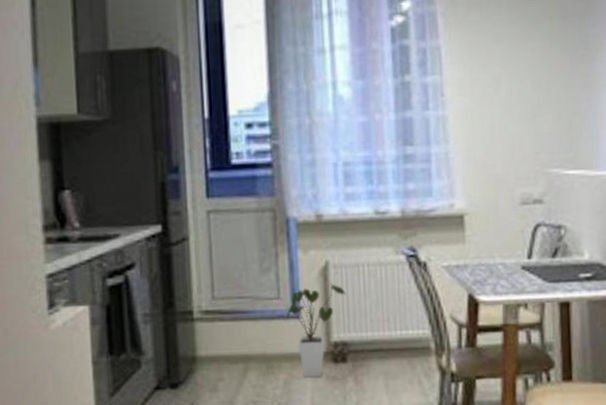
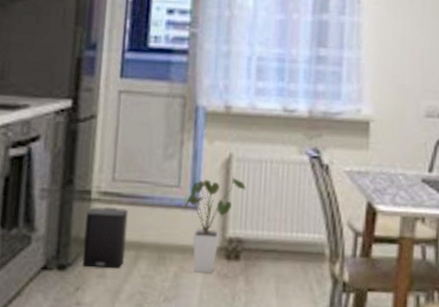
pedal bin: none [190,324,234,383] -> present [82,207,128,268]

